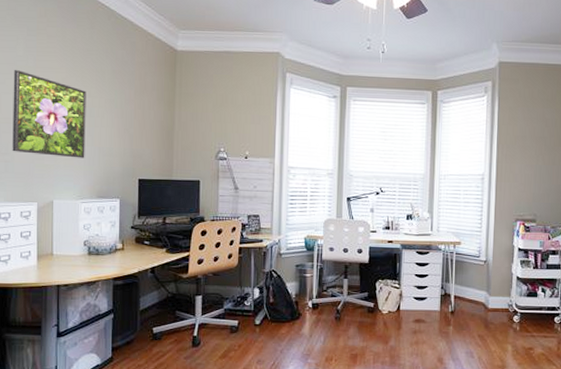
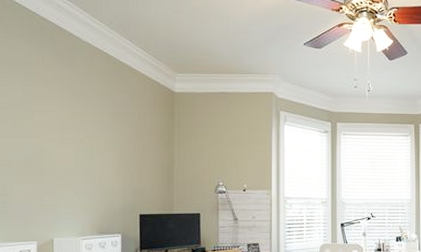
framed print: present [12,70,86,158] -> none [10,114,86,197]

